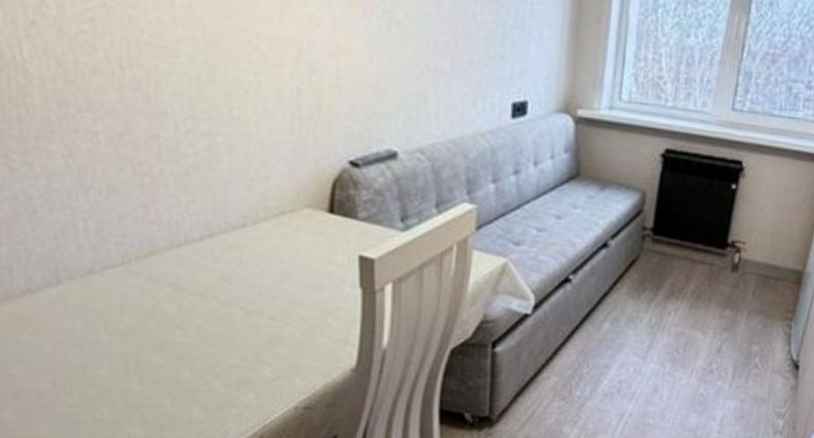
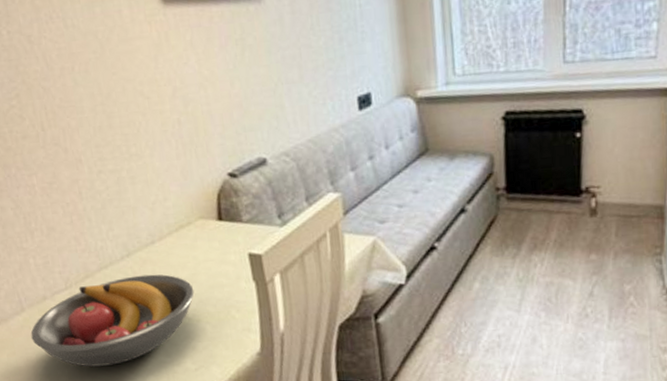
fruit bowl: none [65,261,287,363] -> present [30,274,194,367]

